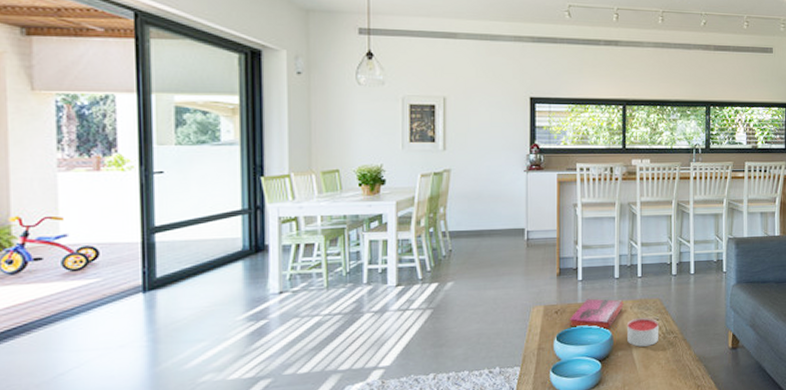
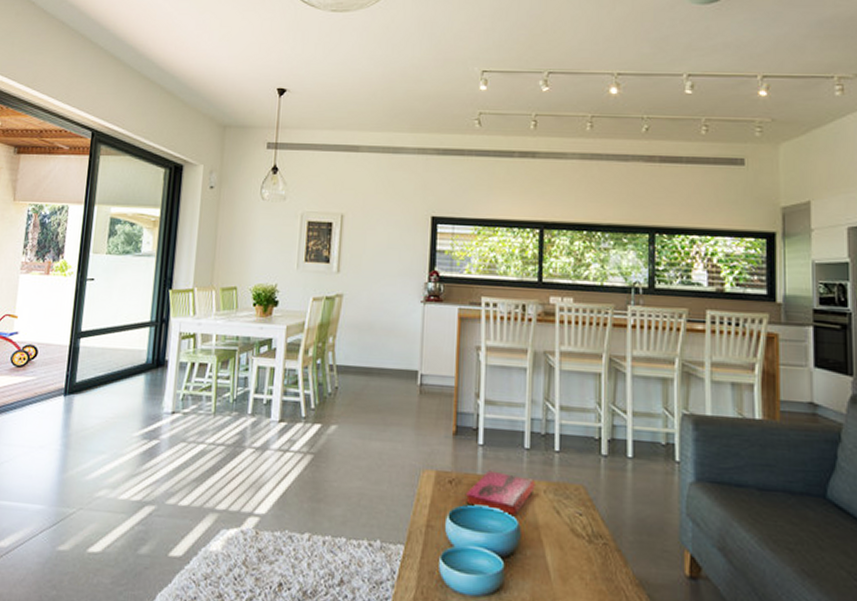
candle: present [627,317,658,347] -> none [539,507,582,550]

